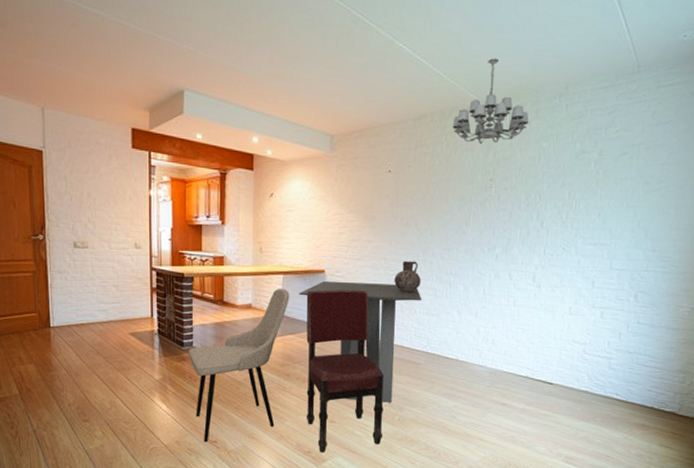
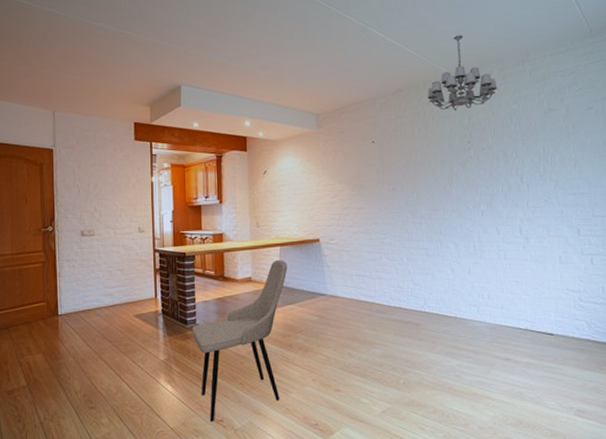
dining table: present [299,280,422,403] -> none [296,247,415,367]
dining chair: present [306,289,384,452] -> none [303,256,389,424]
ceramic jug: present [394,260,421,292] -> none [386,223,412,254]

